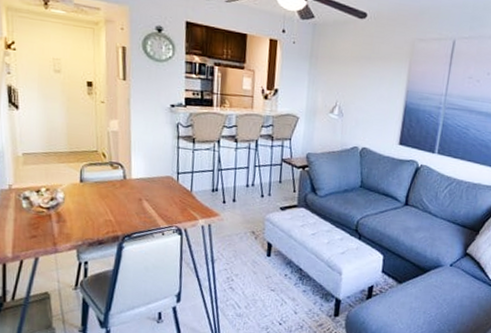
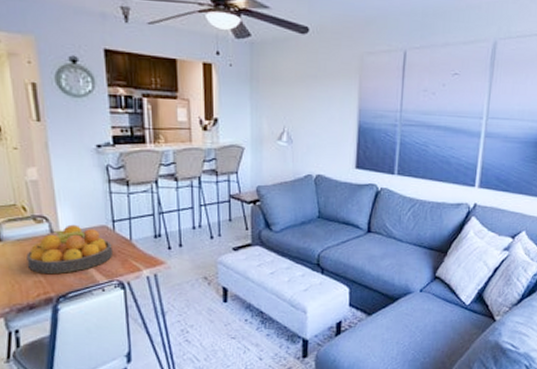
fruit bowl: none [101,172,175,216] -> present [26,224,112,273]

